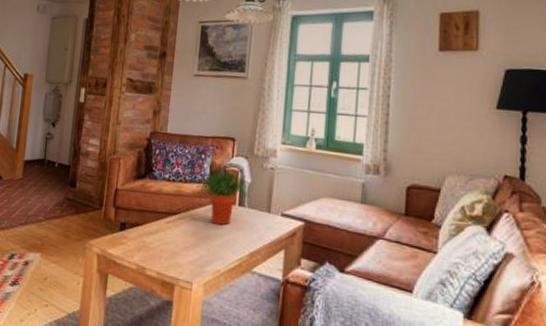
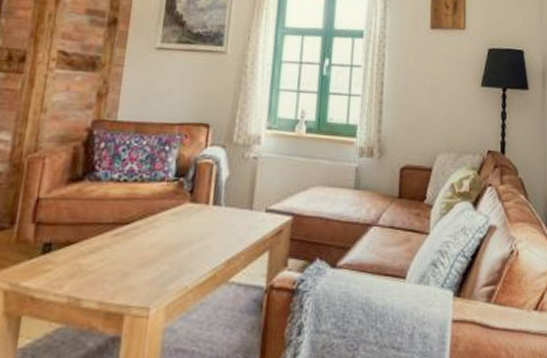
potted plant: present [196,170,254,225] -> none [157,163,233,230]

